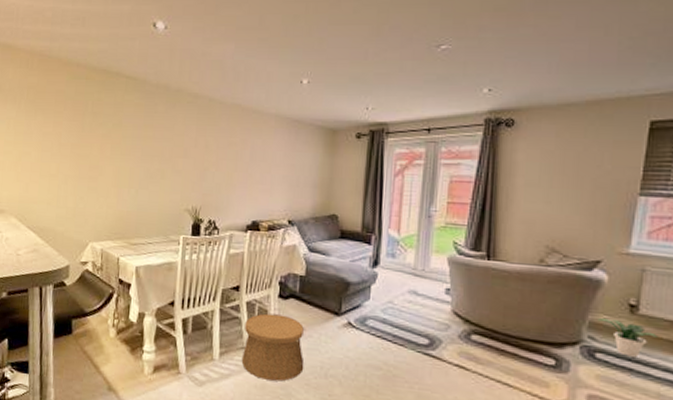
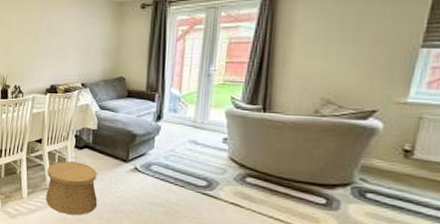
potted plant: present [598,317,659,357] -> none [370,162,433,197]

